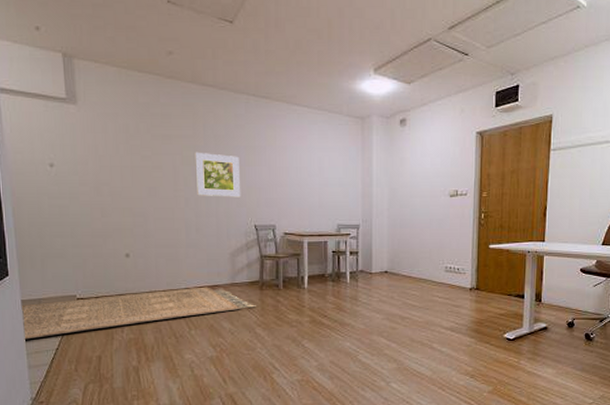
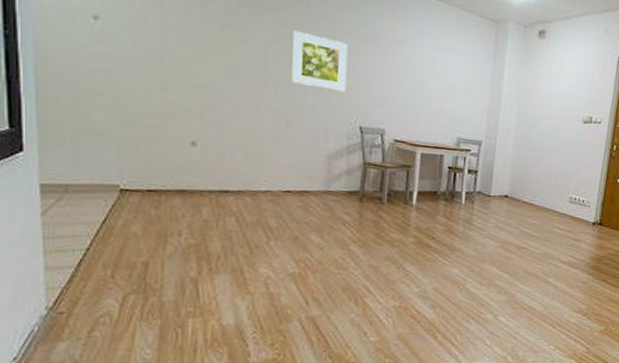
rug: present [22,287,256,340] -> none [41,190,353,234]

